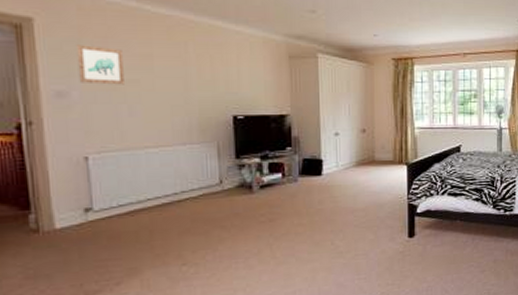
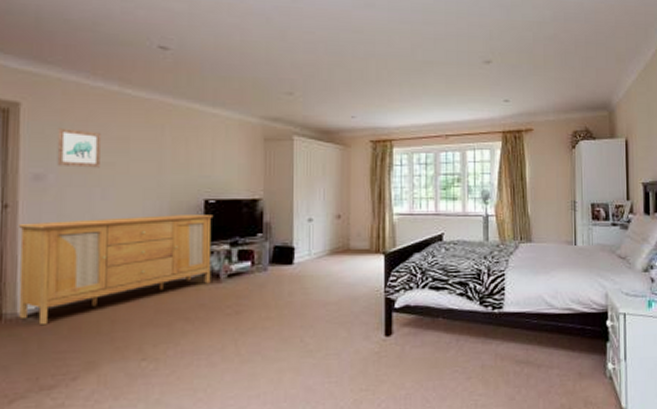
sideboard: none [46,129,244,237] -> present [19,213,214,326]

